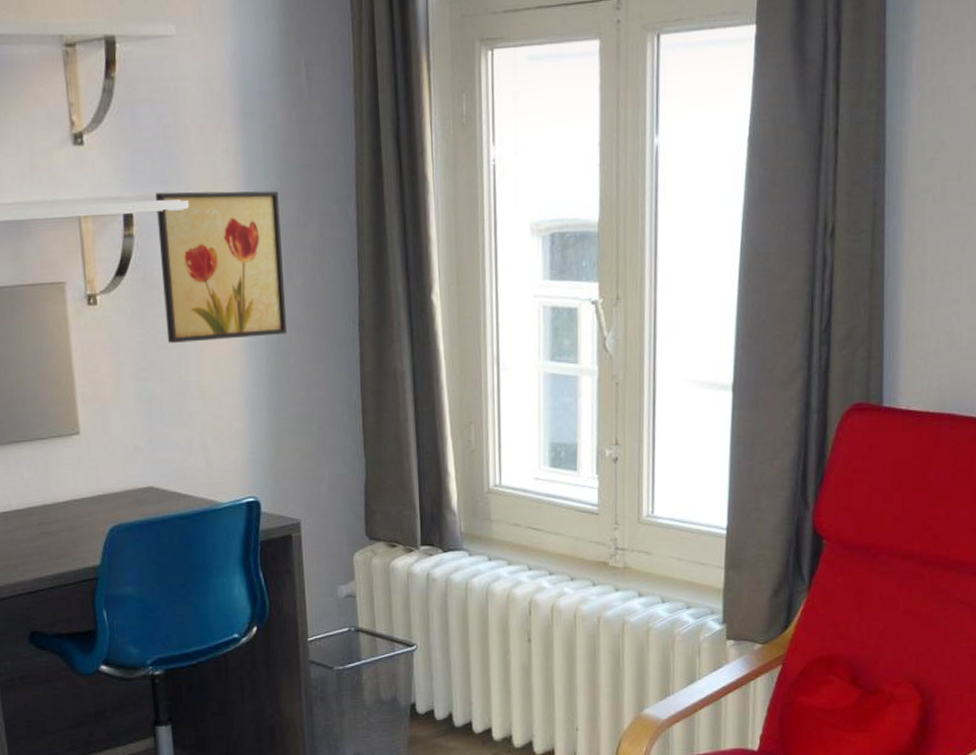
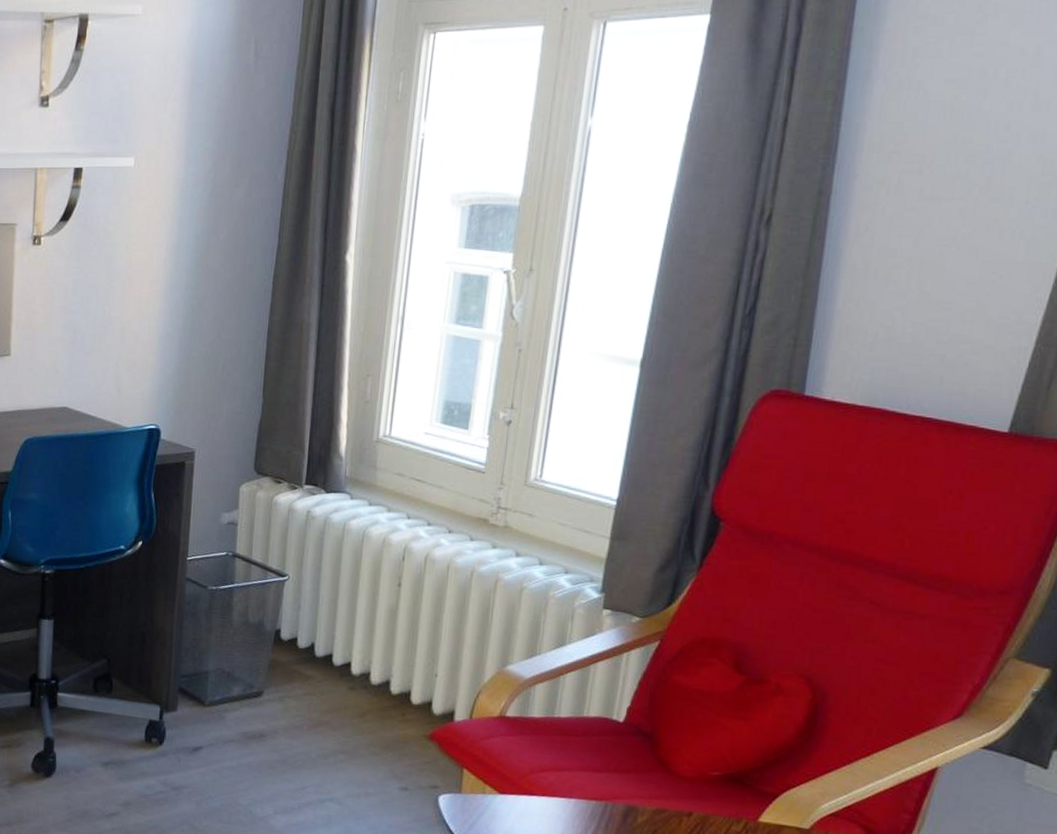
wall art: present [155,190,287,343] -> none [97,150,215,283]

